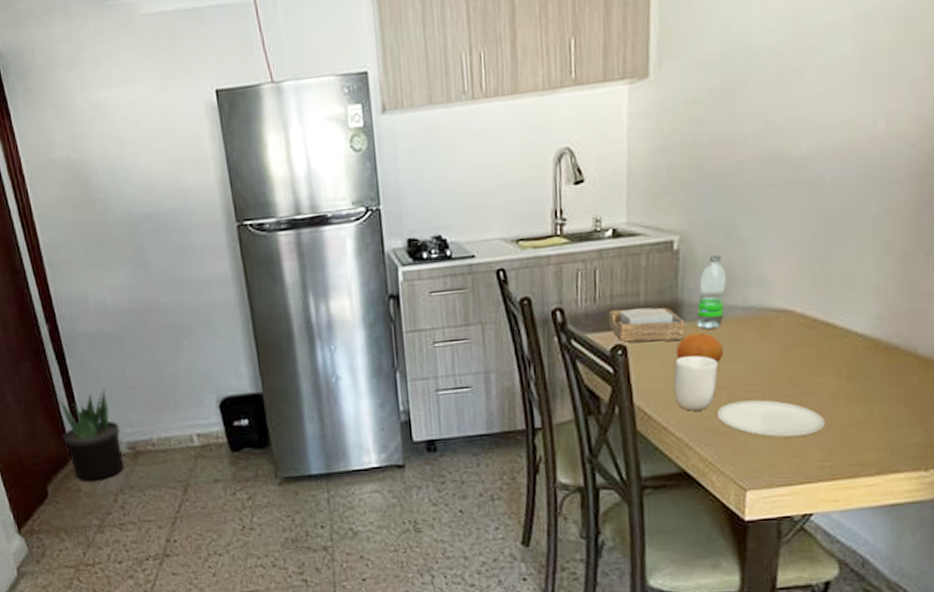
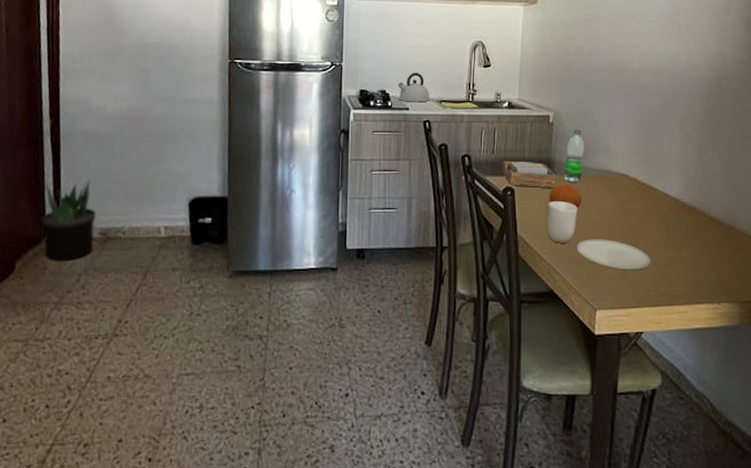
kettle: none [456,204,502,248] -> present [397,72,430,103]

